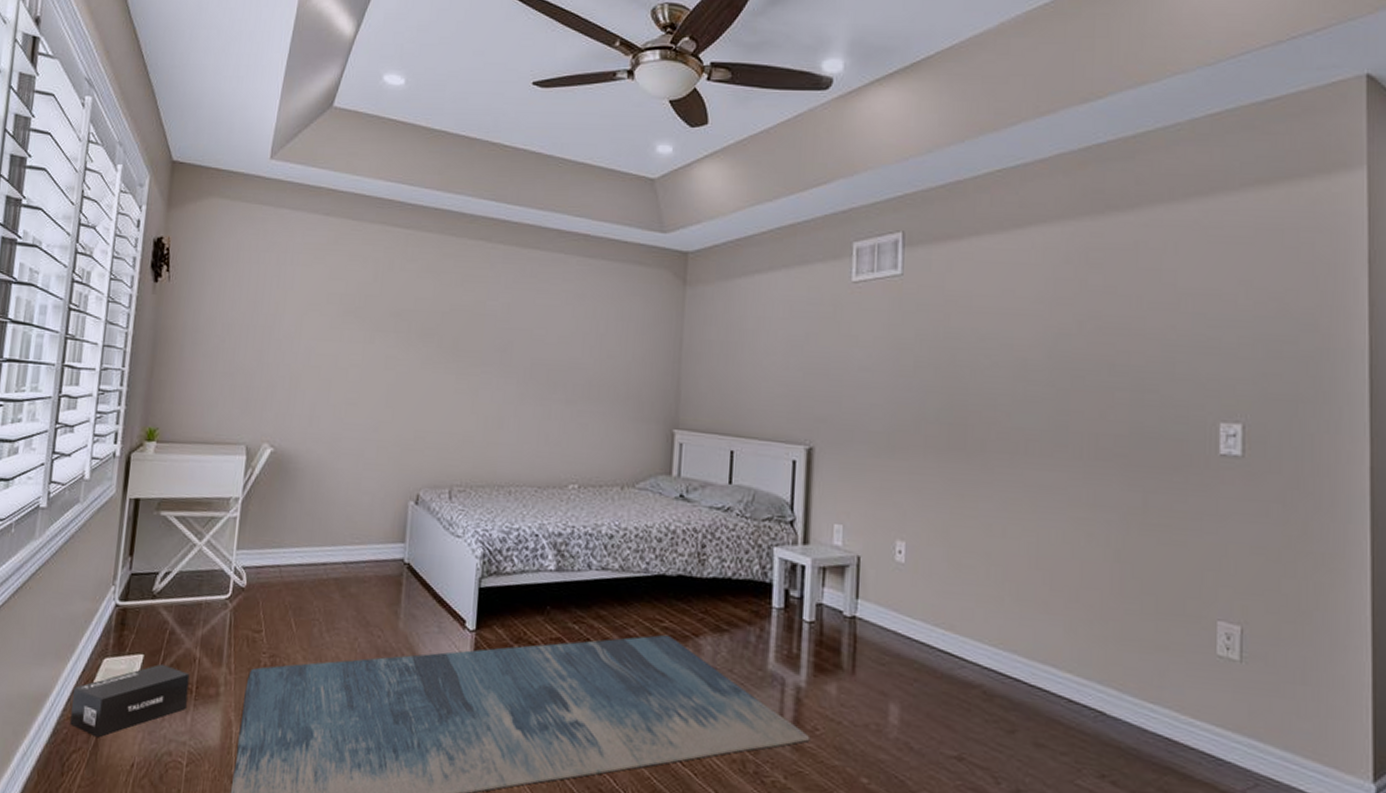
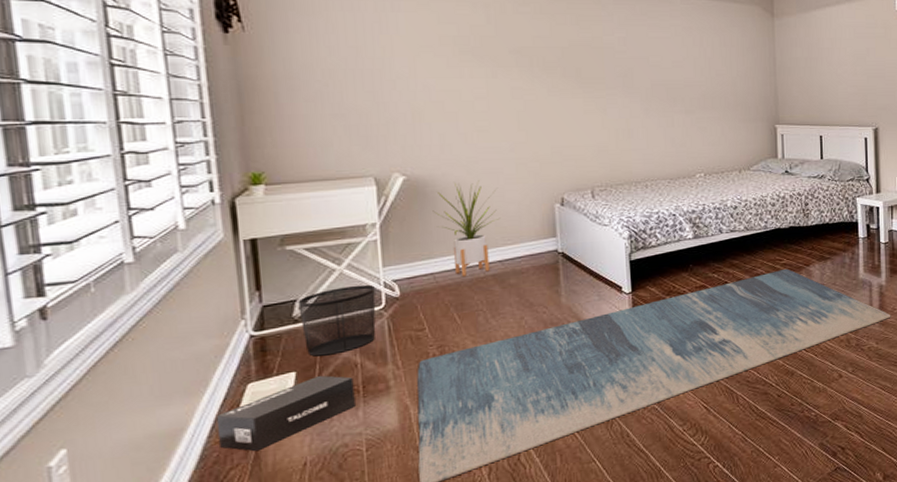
waste bin: none [157,565,226,643] -> present [298,284,376,357]
house plant: none [291,461,353,576] -> present [433,180,500,277]

